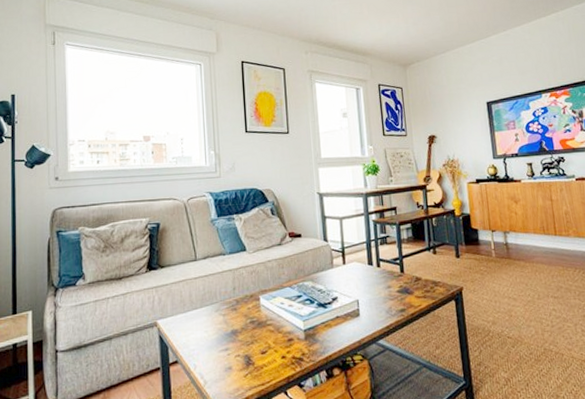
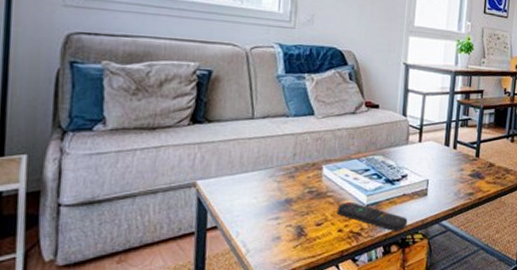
remote control: none [277,328,345,355] -> present [336,201,408,232]

